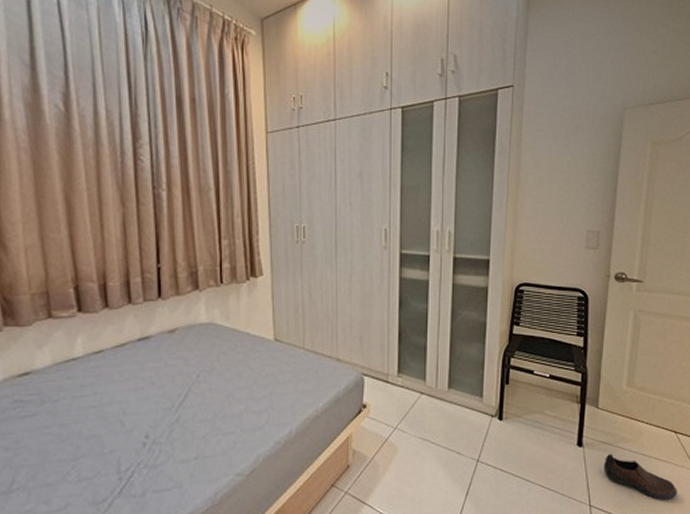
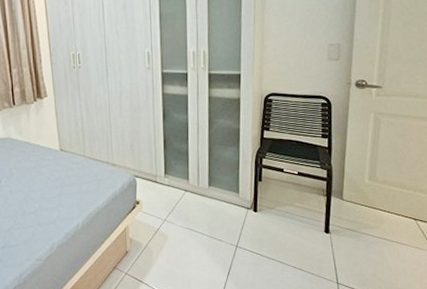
shoe: present [604,454,677,501] -> none [349,239,418,279]

